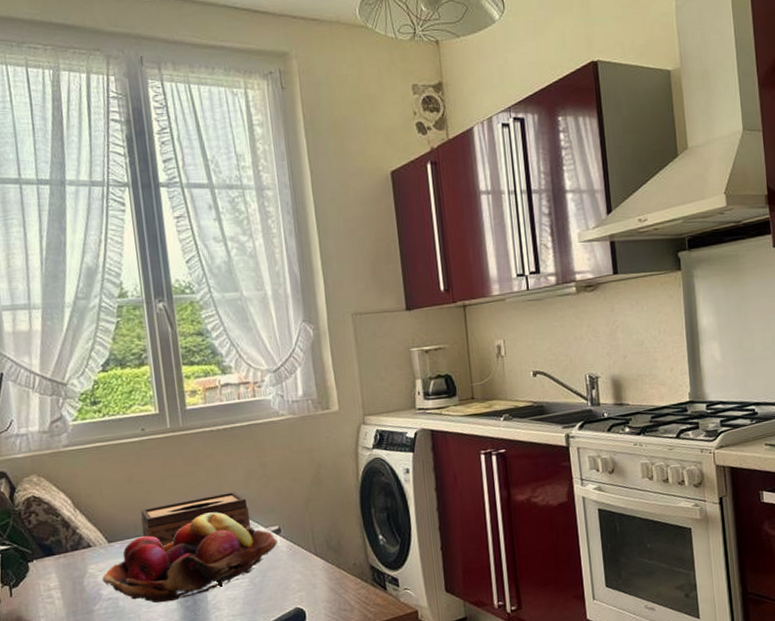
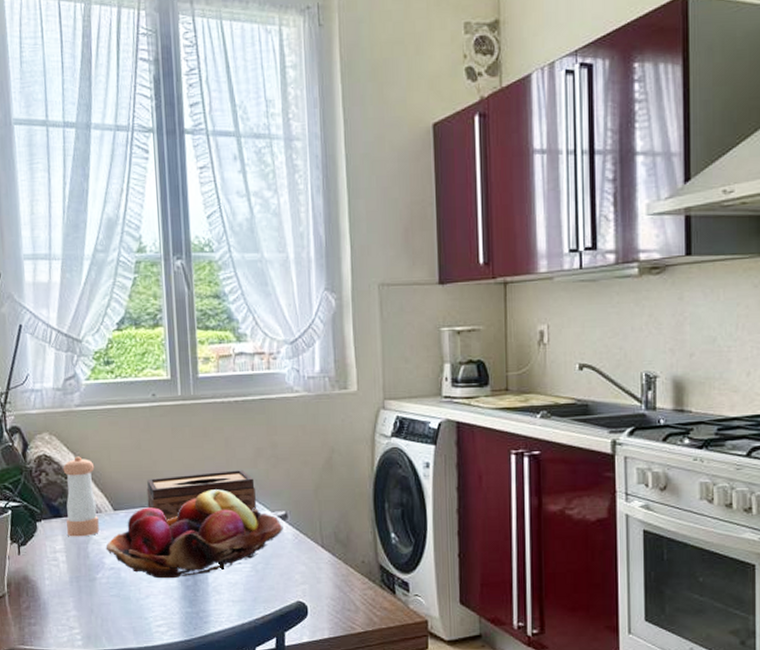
pepper shaker: none [53,494,94,573] -> present [63,456,99,537]

